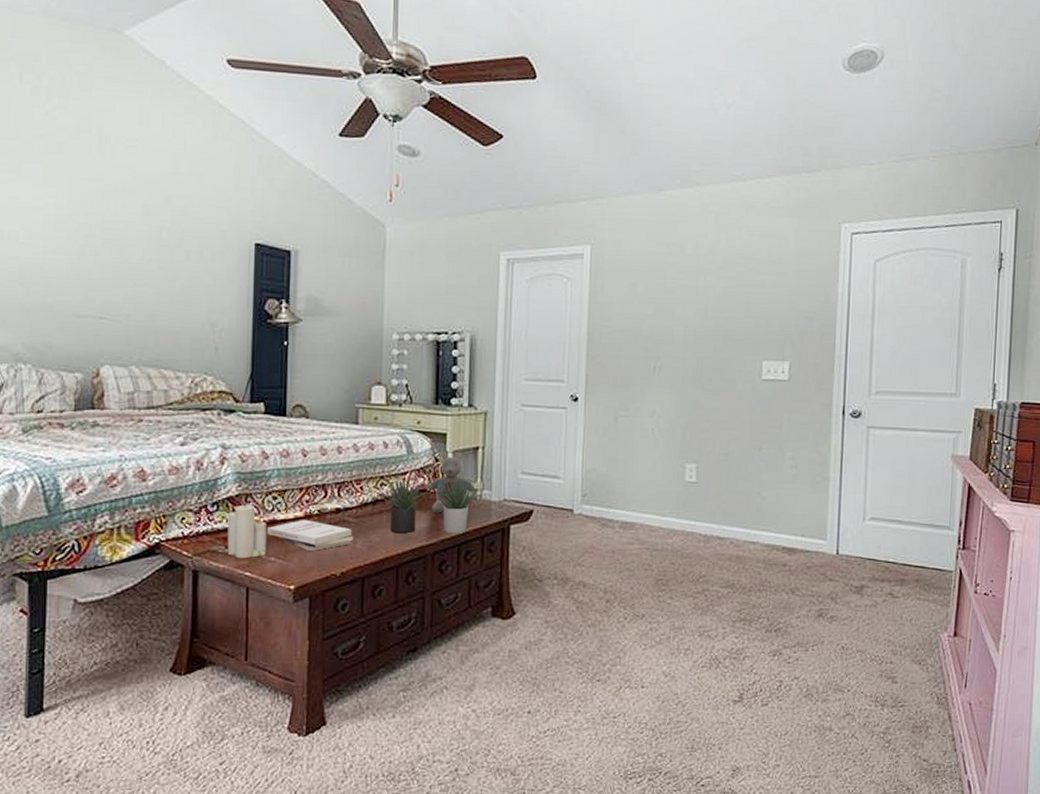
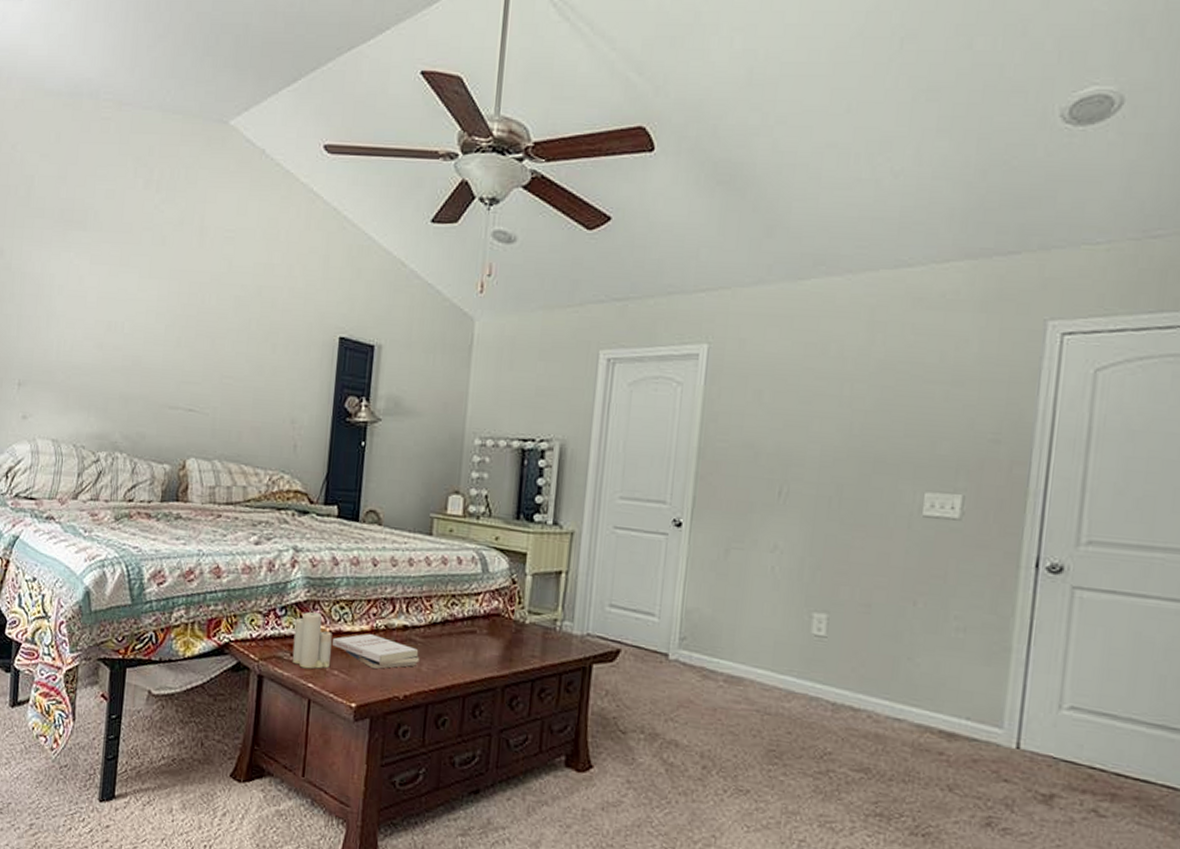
succulent plant: present [379,475,482,534] -> none [449,597,562,668]
stuffed animal: present [428,452,476,514] -> none [502,574,556,643]

